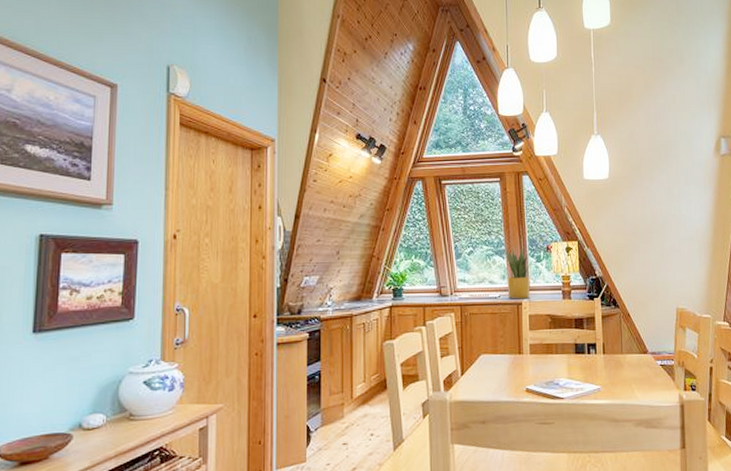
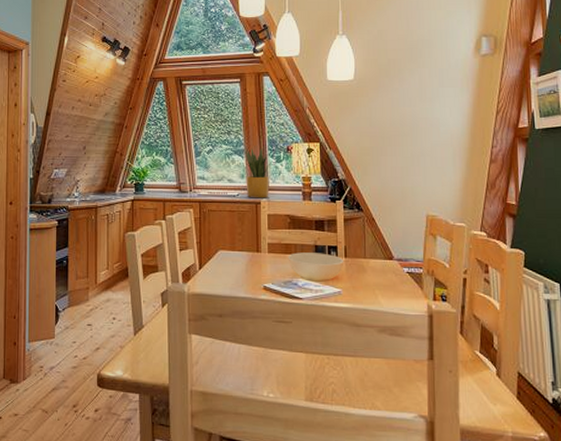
bowl: none [549,351,603,381] -> present [288,252,344,282]

